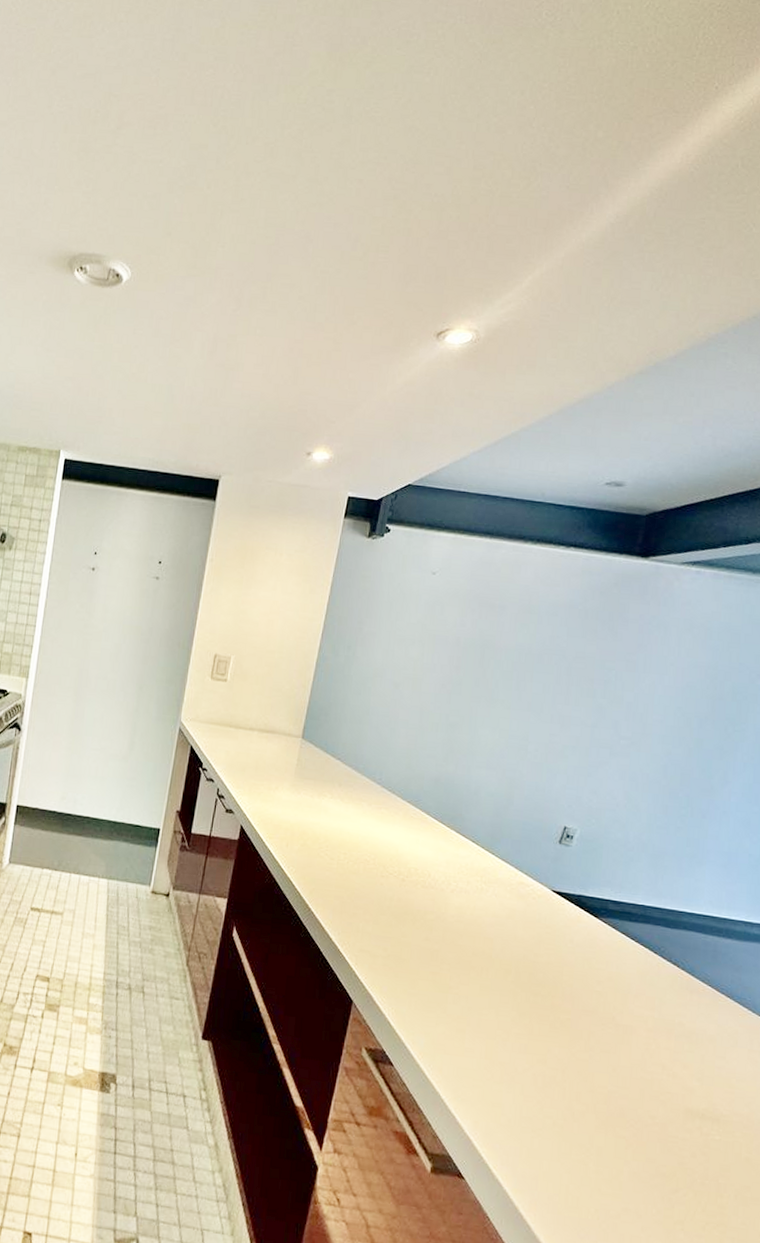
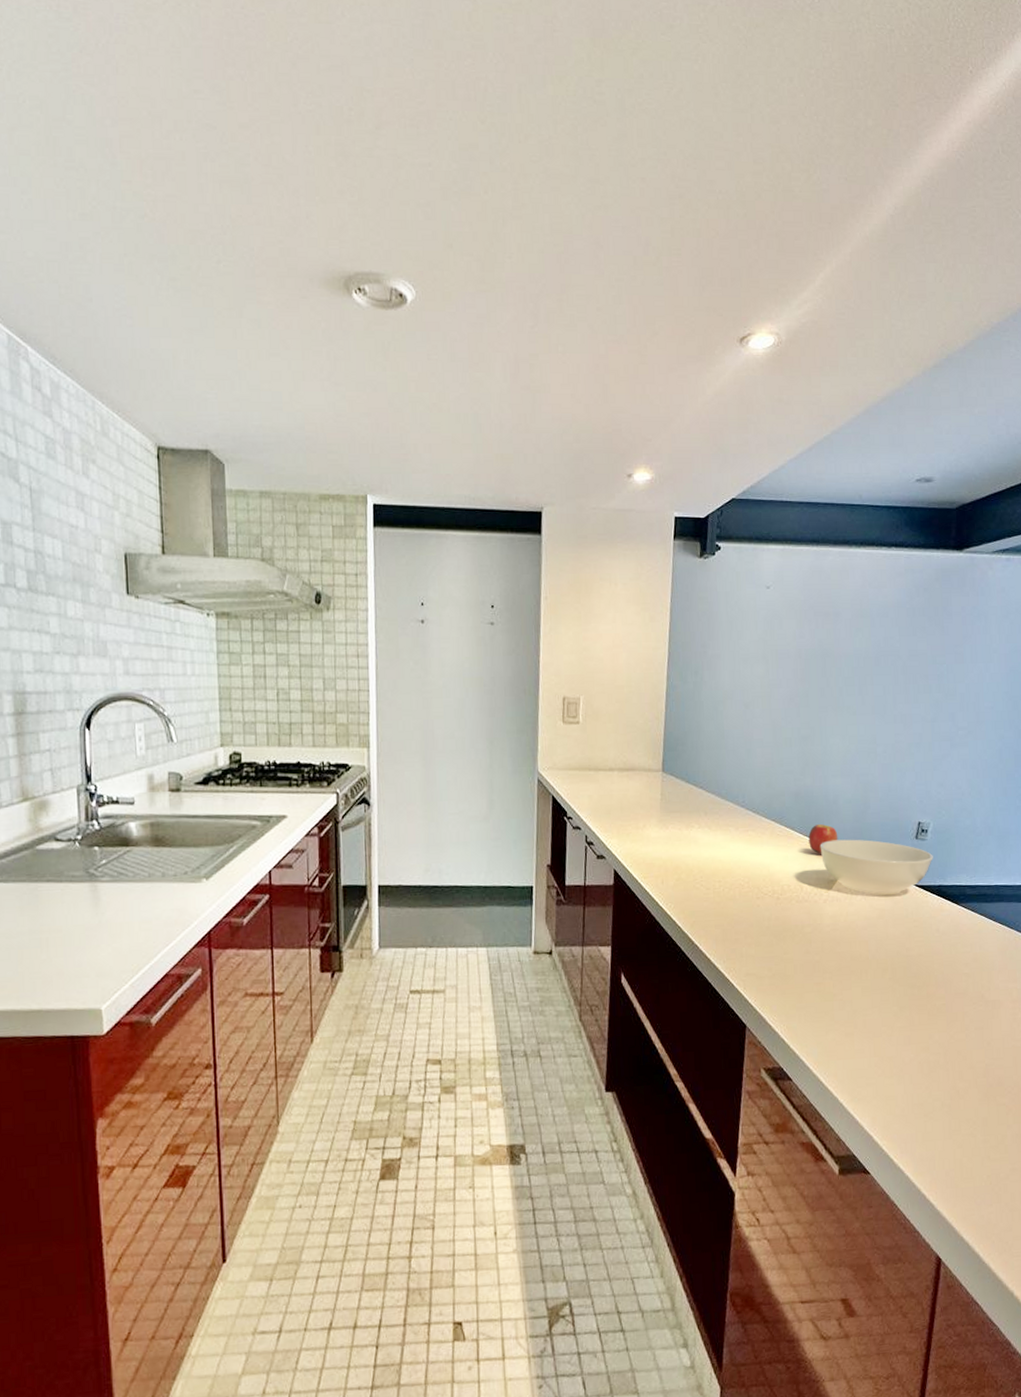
fruit: none [443,812,475,843] -> present [808,823,838,854]
bowl: none [454,830,576,897] -> present [820,839,933,895]

